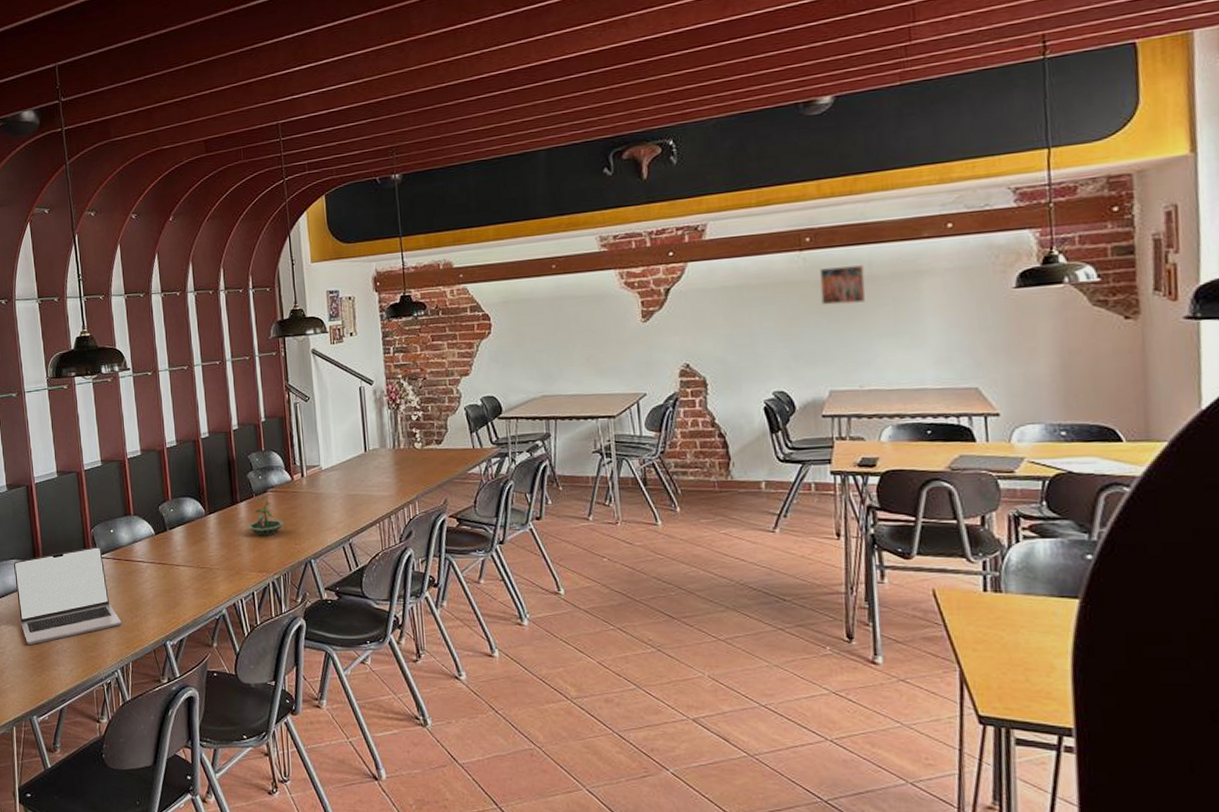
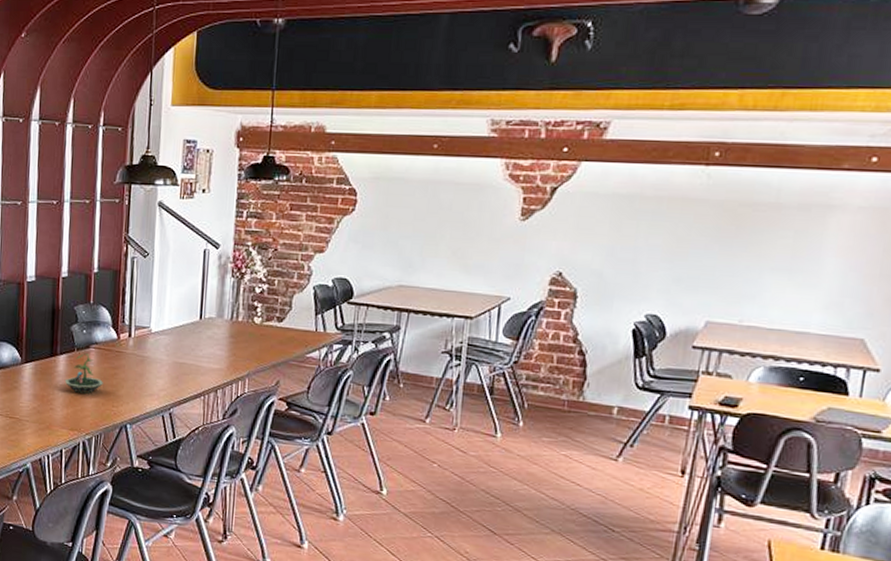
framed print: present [819,265,866,305] -> none [717,188,771,232]

